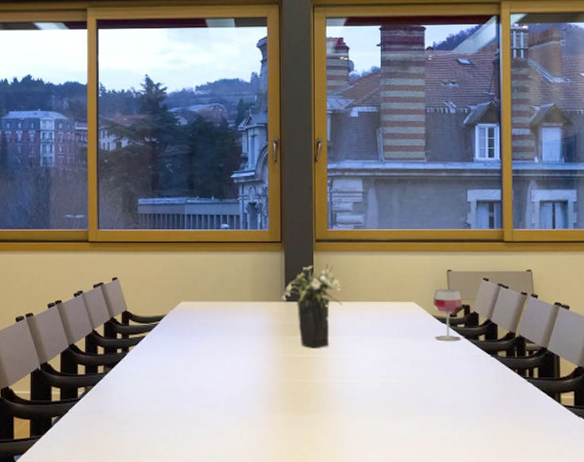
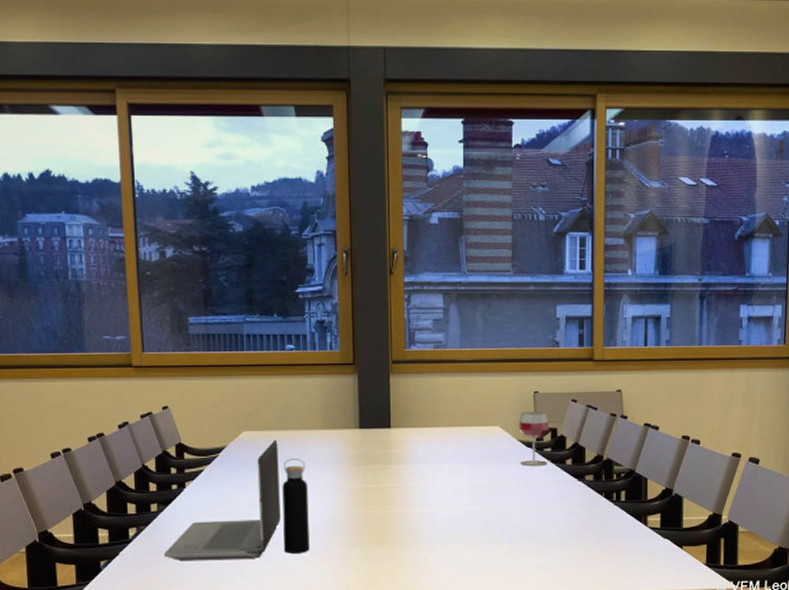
laptop computer: none [107,310,212,420] -> present [163,439,281,560]
water bottle: none [214,328,238,417] -> present [282,459,310,554]
flower arrangement: present [280,264,347,348] -> none [353,387,427,478]

